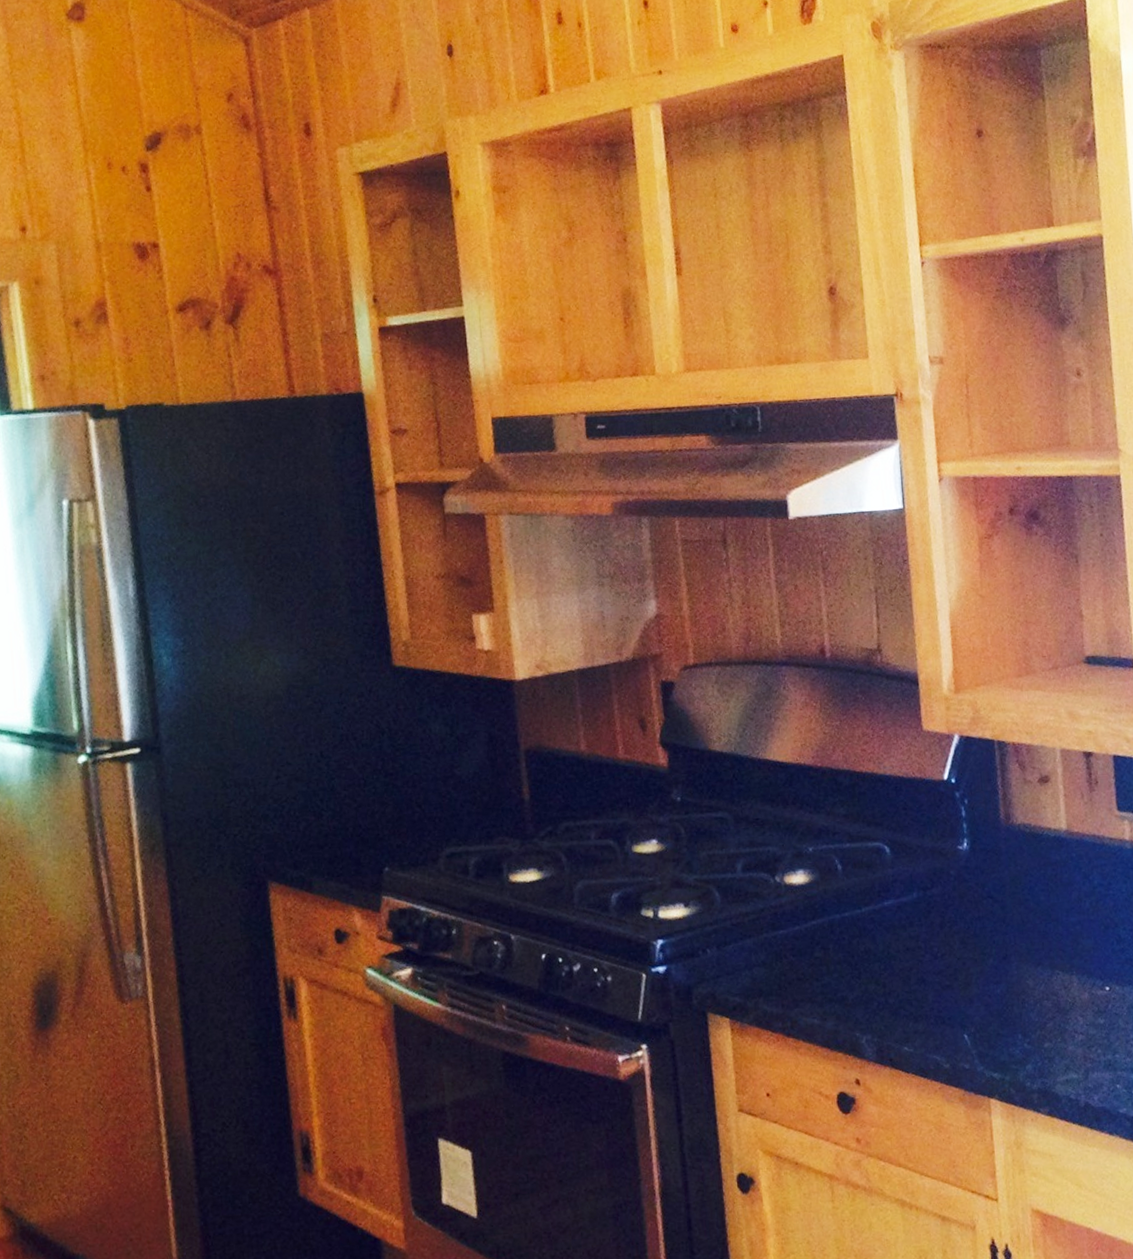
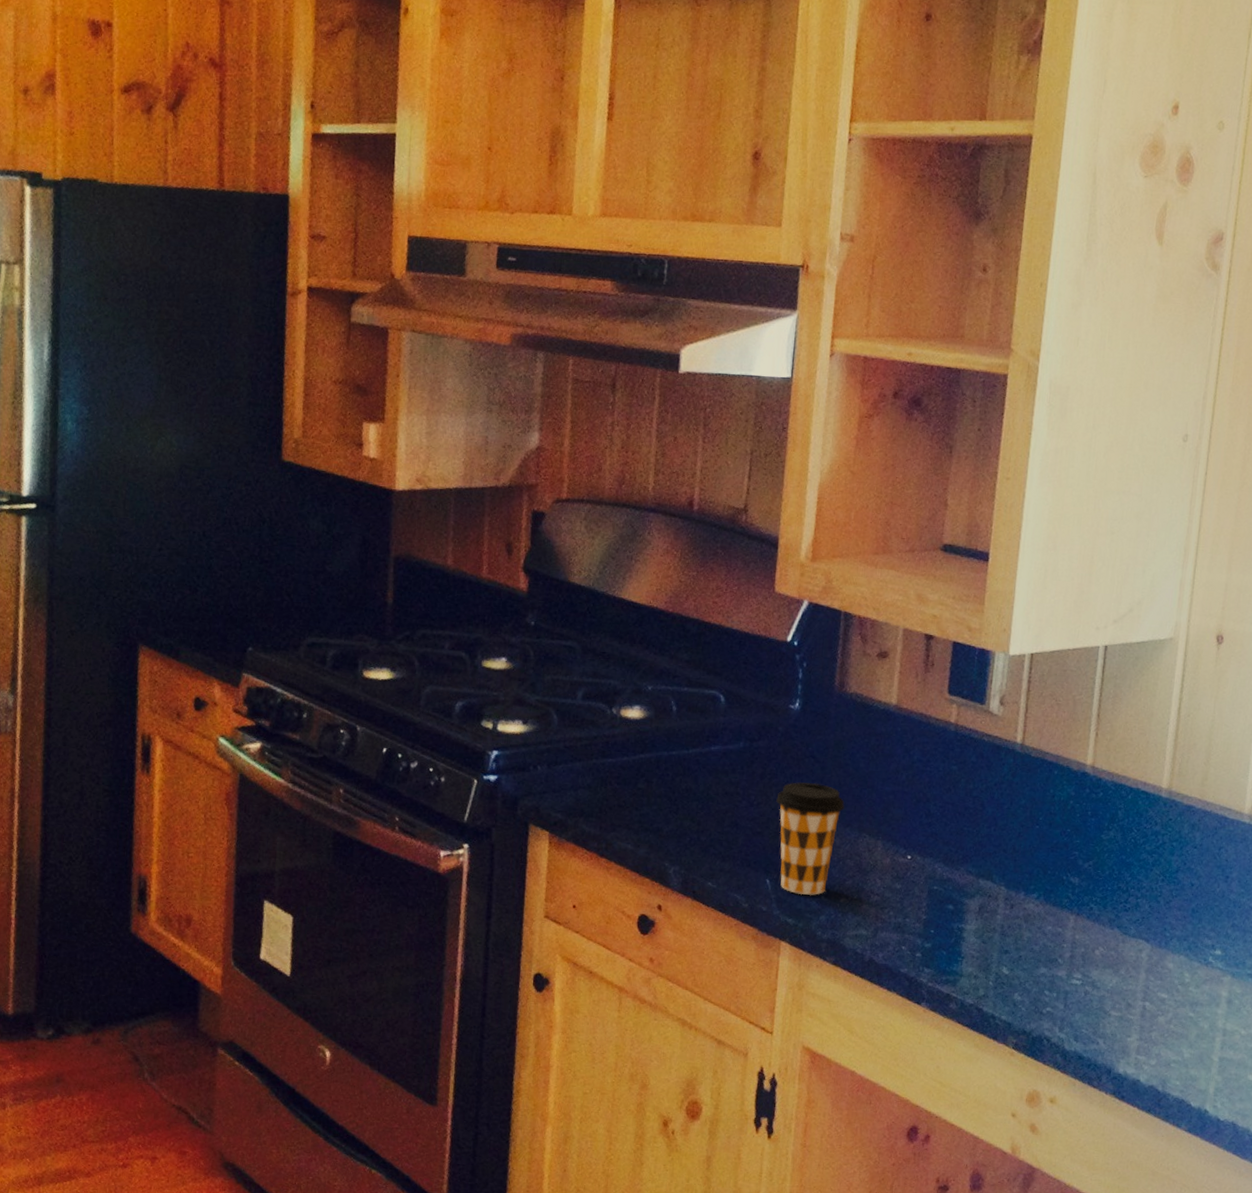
coffee cup: none [960,924,1032,1046] -> present [776,782,845,895]

